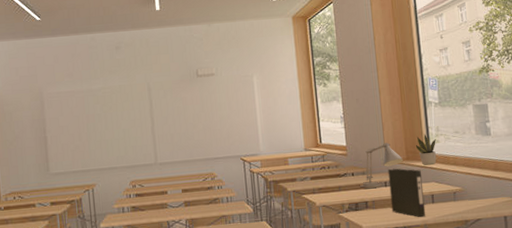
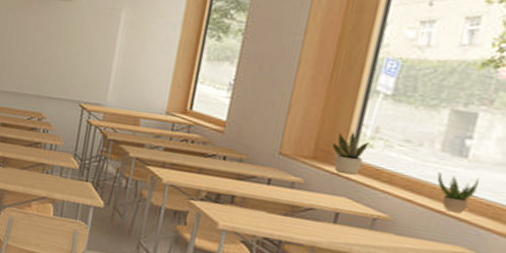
desk lamp: present [359,143,404,189] -> none [229,130,308,185]
binder: present [387,168,426,217] -> none [267,164,331,237]
potted plant: none [479,147,502,175] -> present [437,172,479,214]

